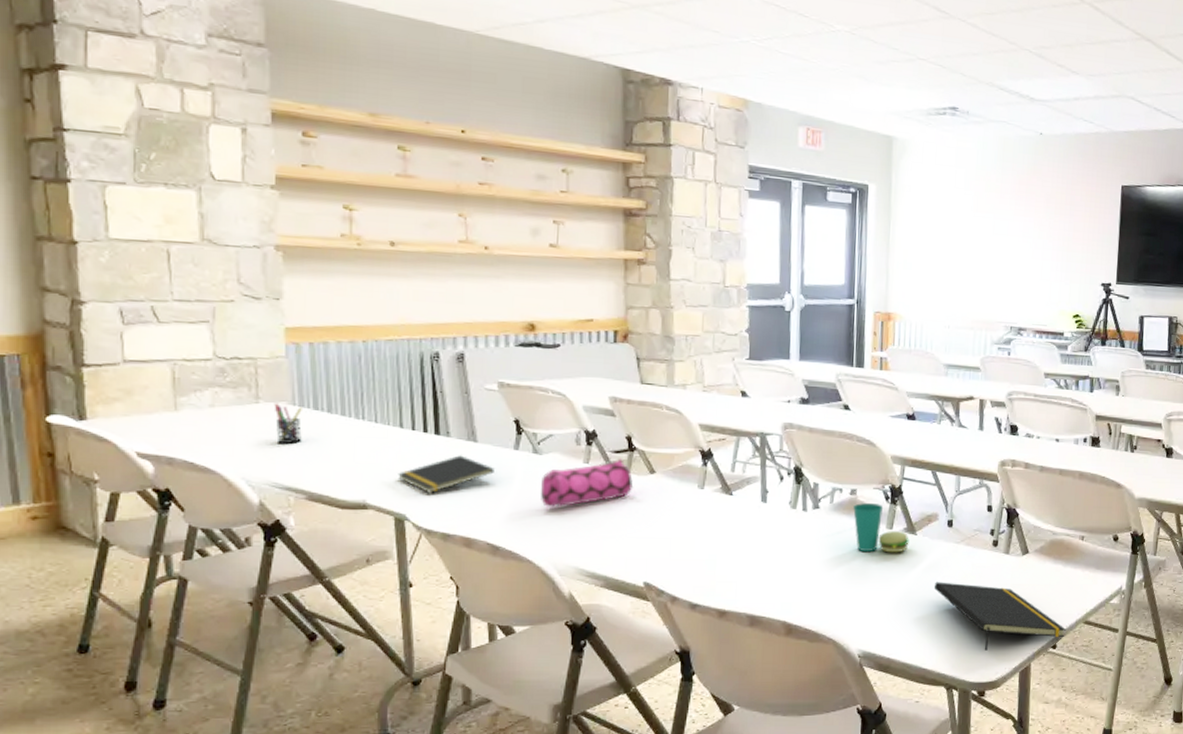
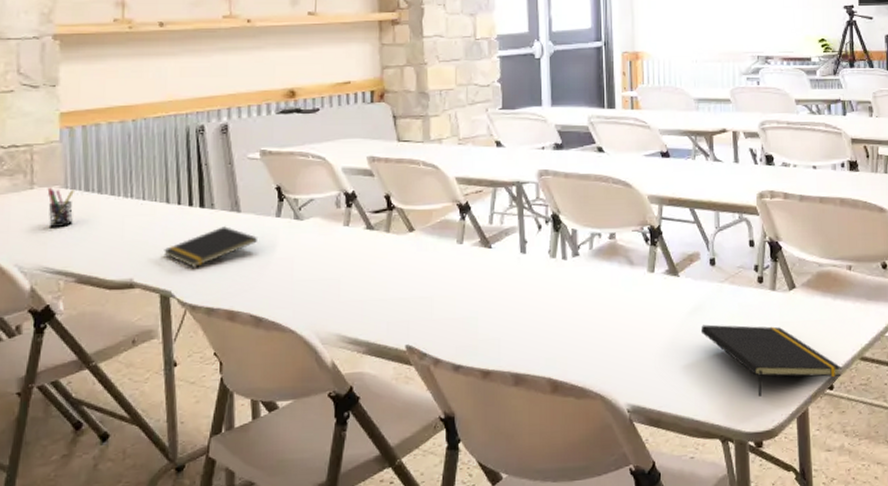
pencil case: present [541,458,634,509] -> none [303,218,394,275]
cup: present [853,503,909,553] -> none [613,246,672,298]

